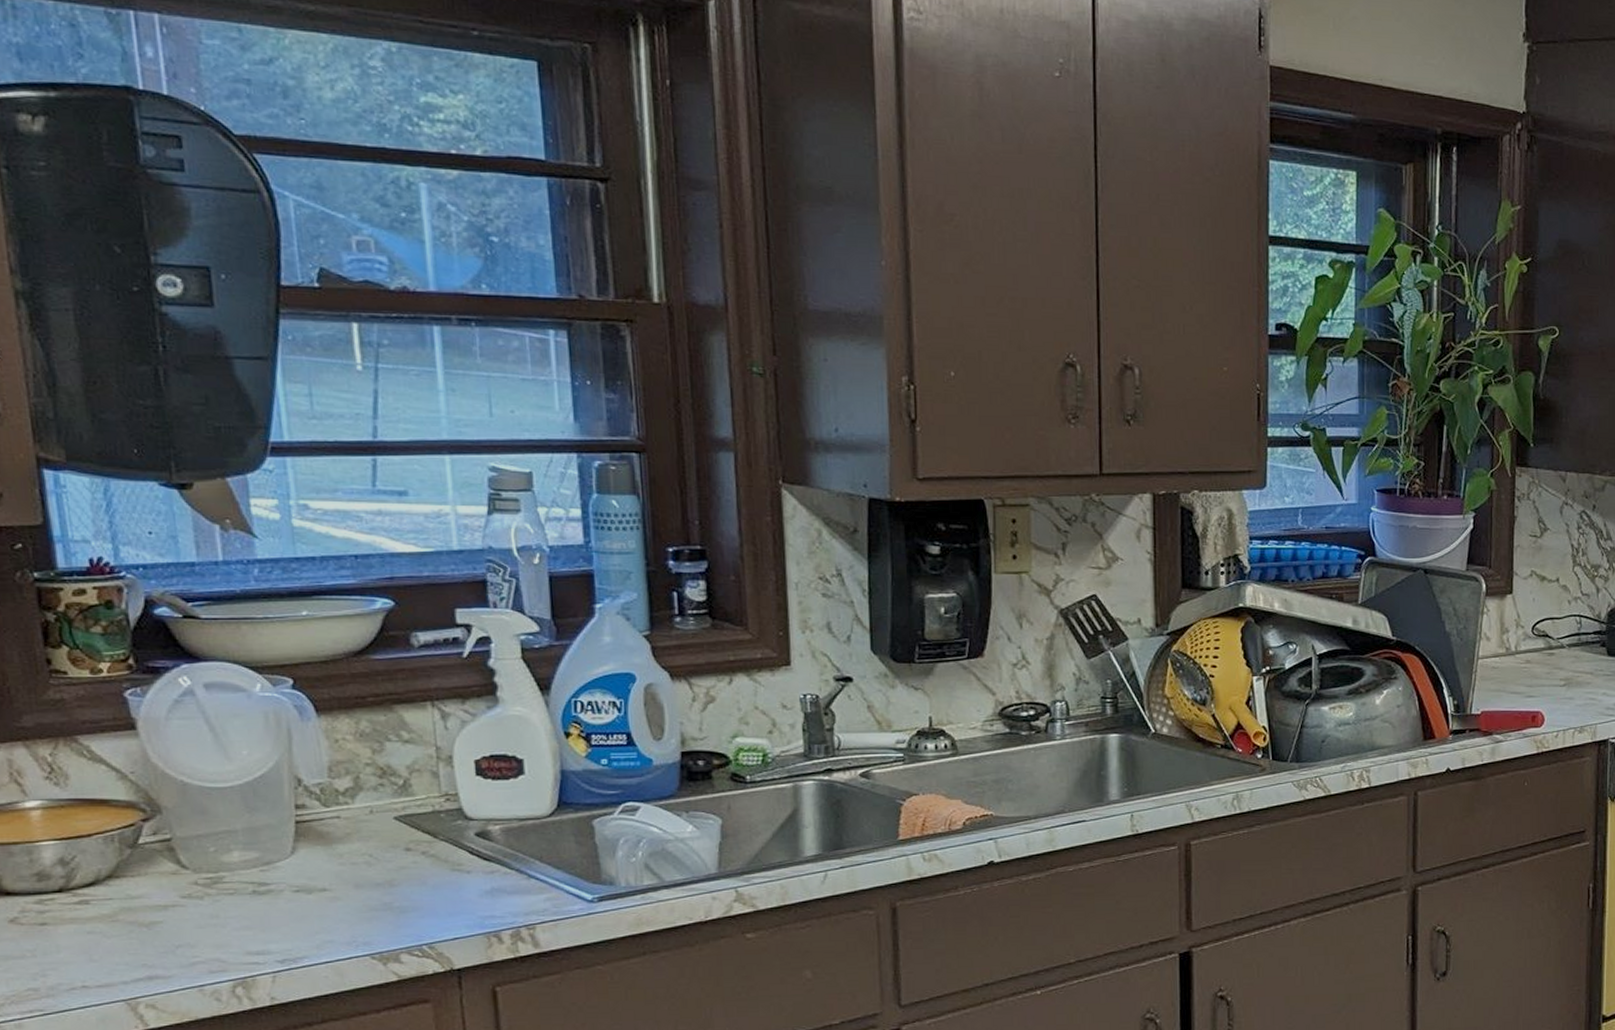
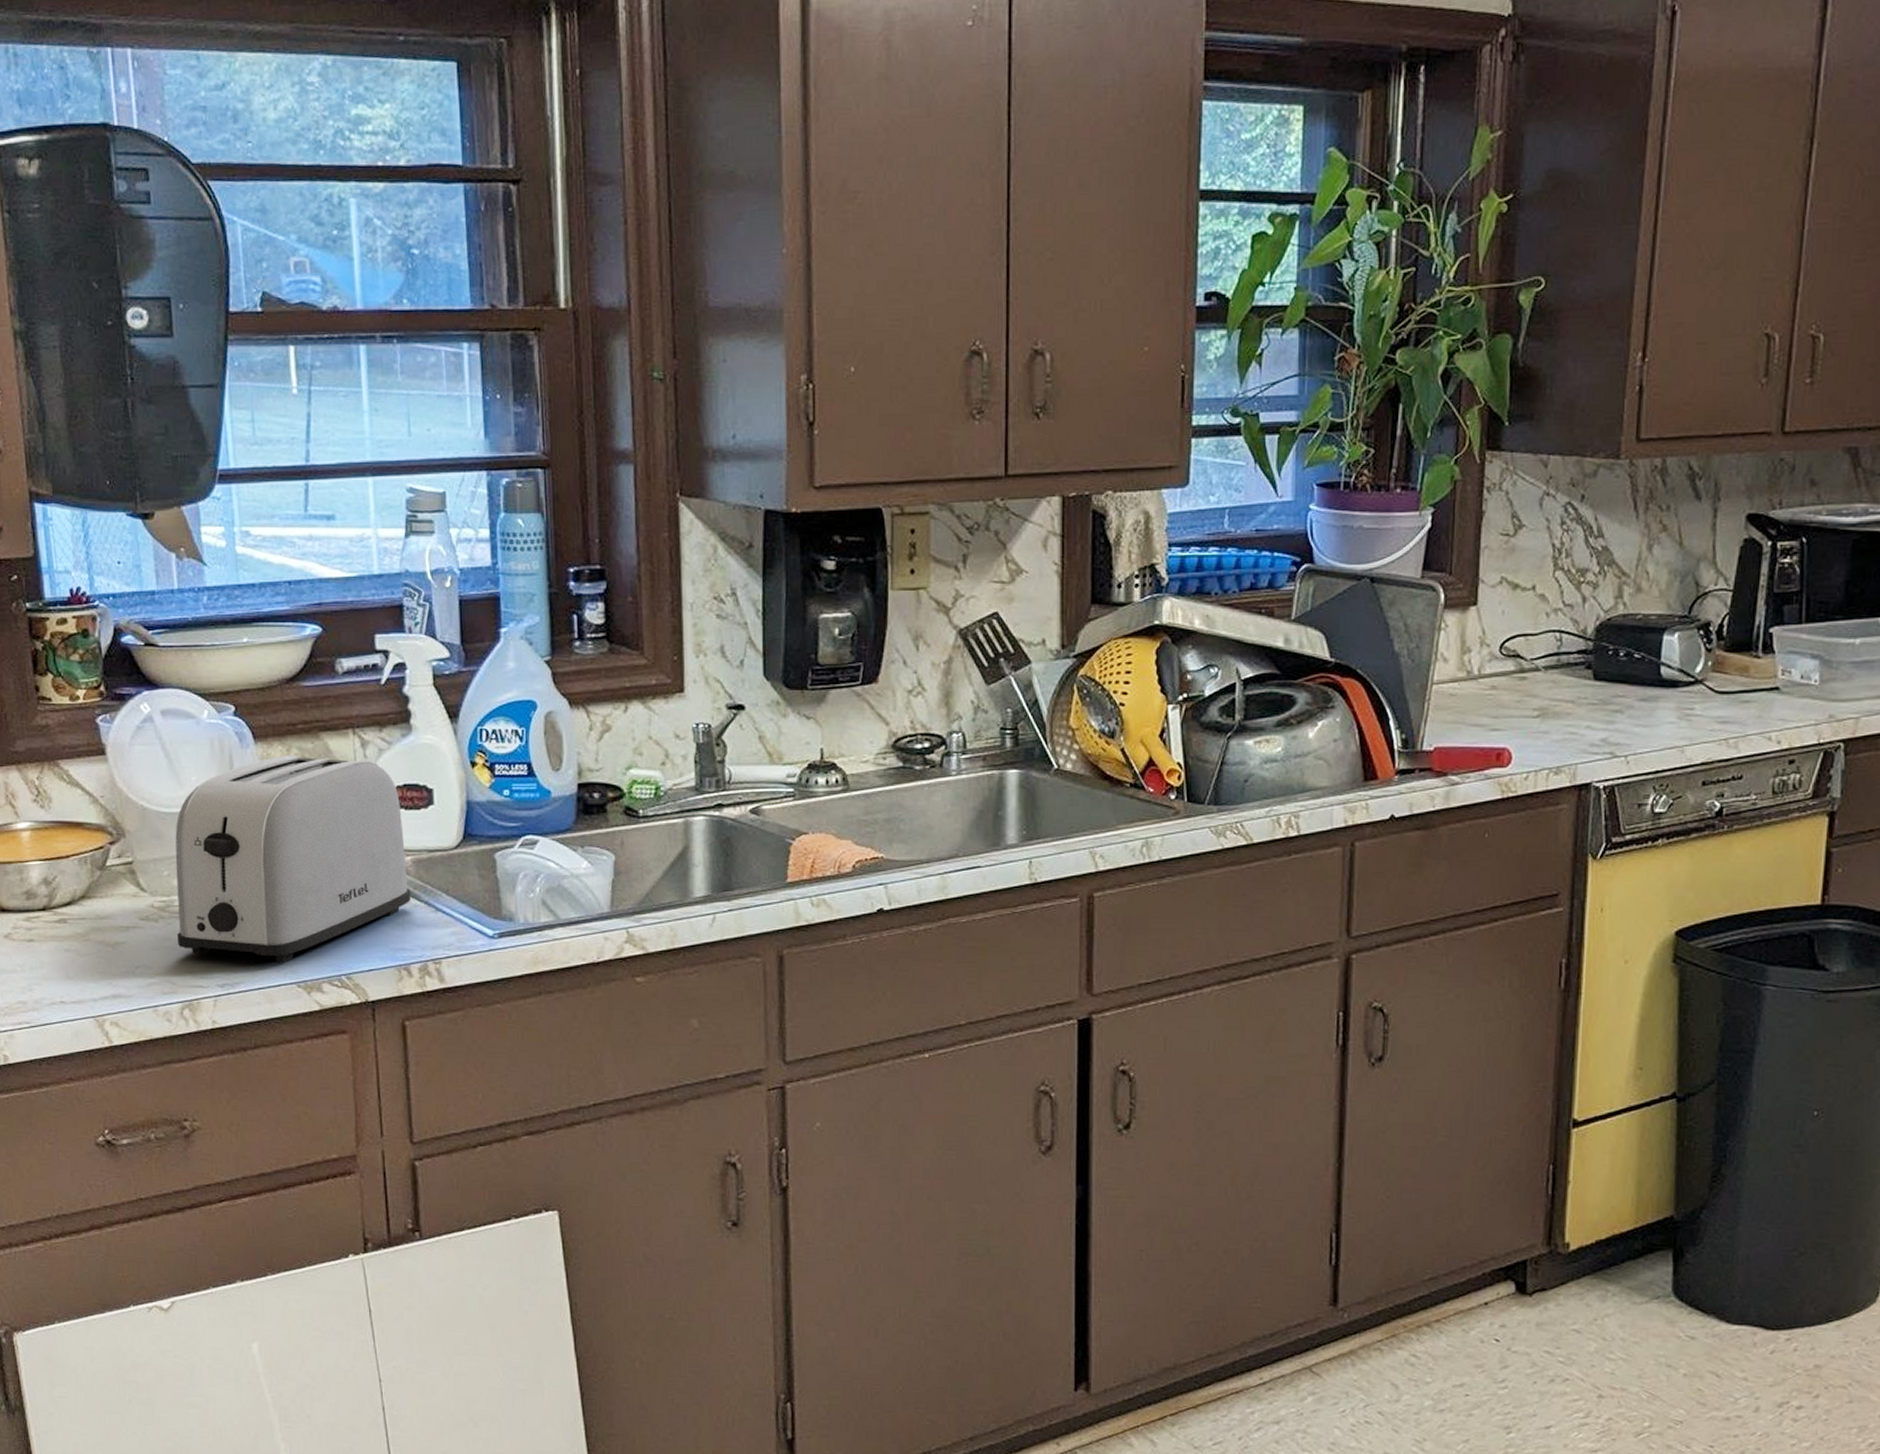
toaster: none [223,728,501,936] -> present [175,755,411,963]

